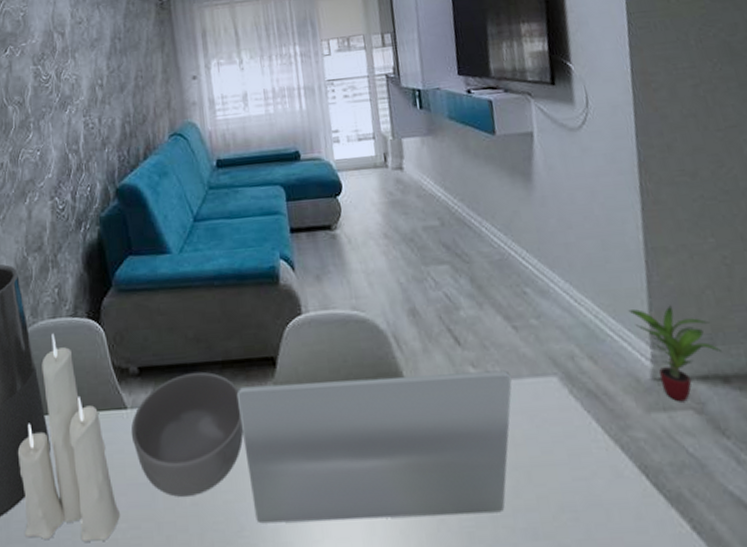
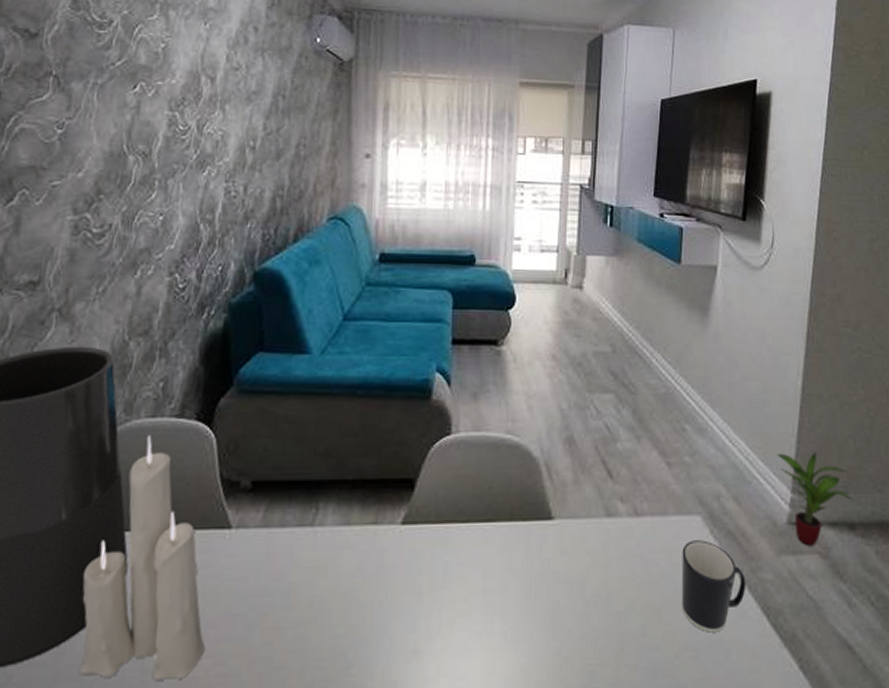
bowl: present [131,371,244,497] -> none [232,490,368,630]
laptop: present [236,370,512,524] -> none [364,506,657,661]
mug: none [542,400,618,493] -> present [681,540,747,633]

